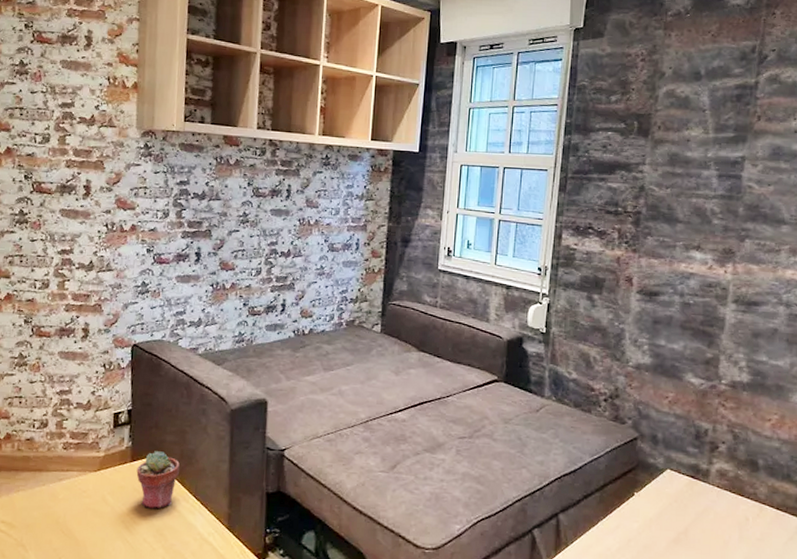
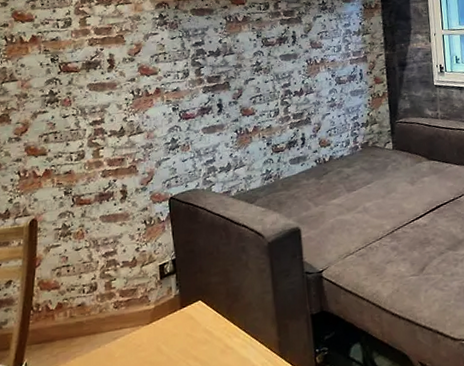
potted succulent: present [136,451,180,509] -> none [187,293,227,351]

